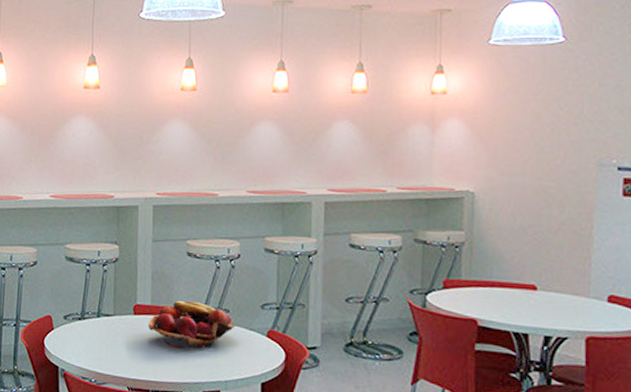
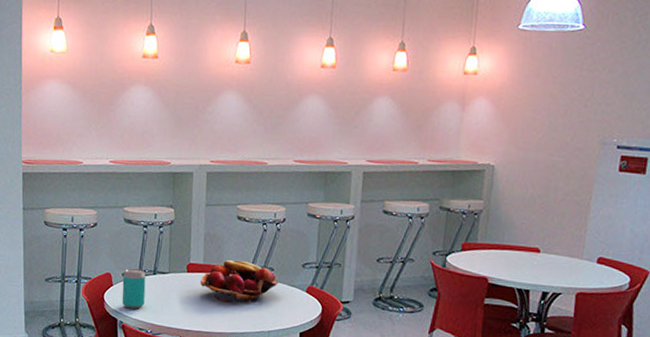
beverage can: none [63,310,89,356] -> present [122,268,146,310]

